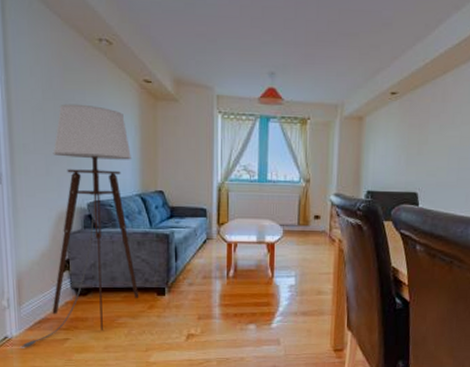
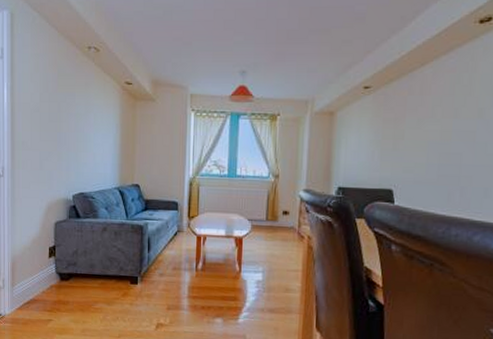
floor lamp: present [19,103,139,350] -> none [10,105,115,327]

